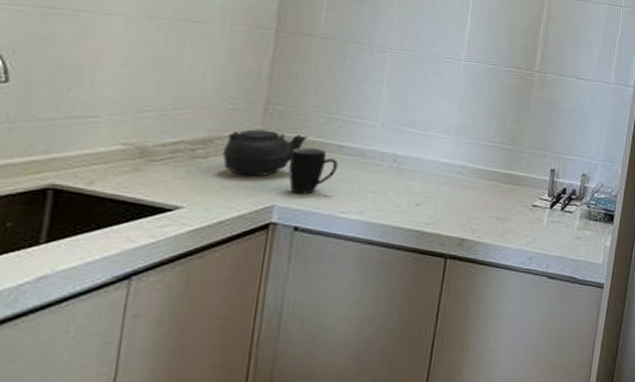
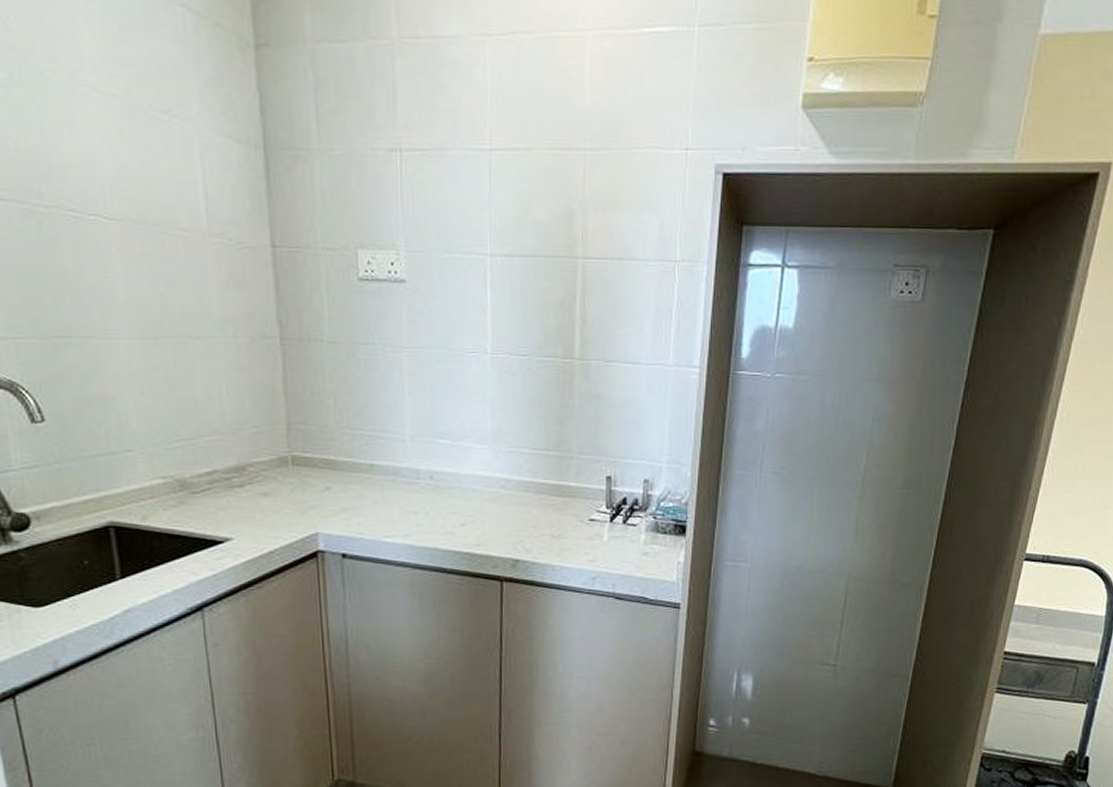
teapot: present [222,129,308,177] -> none [257,453,337,504]
mug: present [288,147,339,194] -> none [324,469,374,520]

